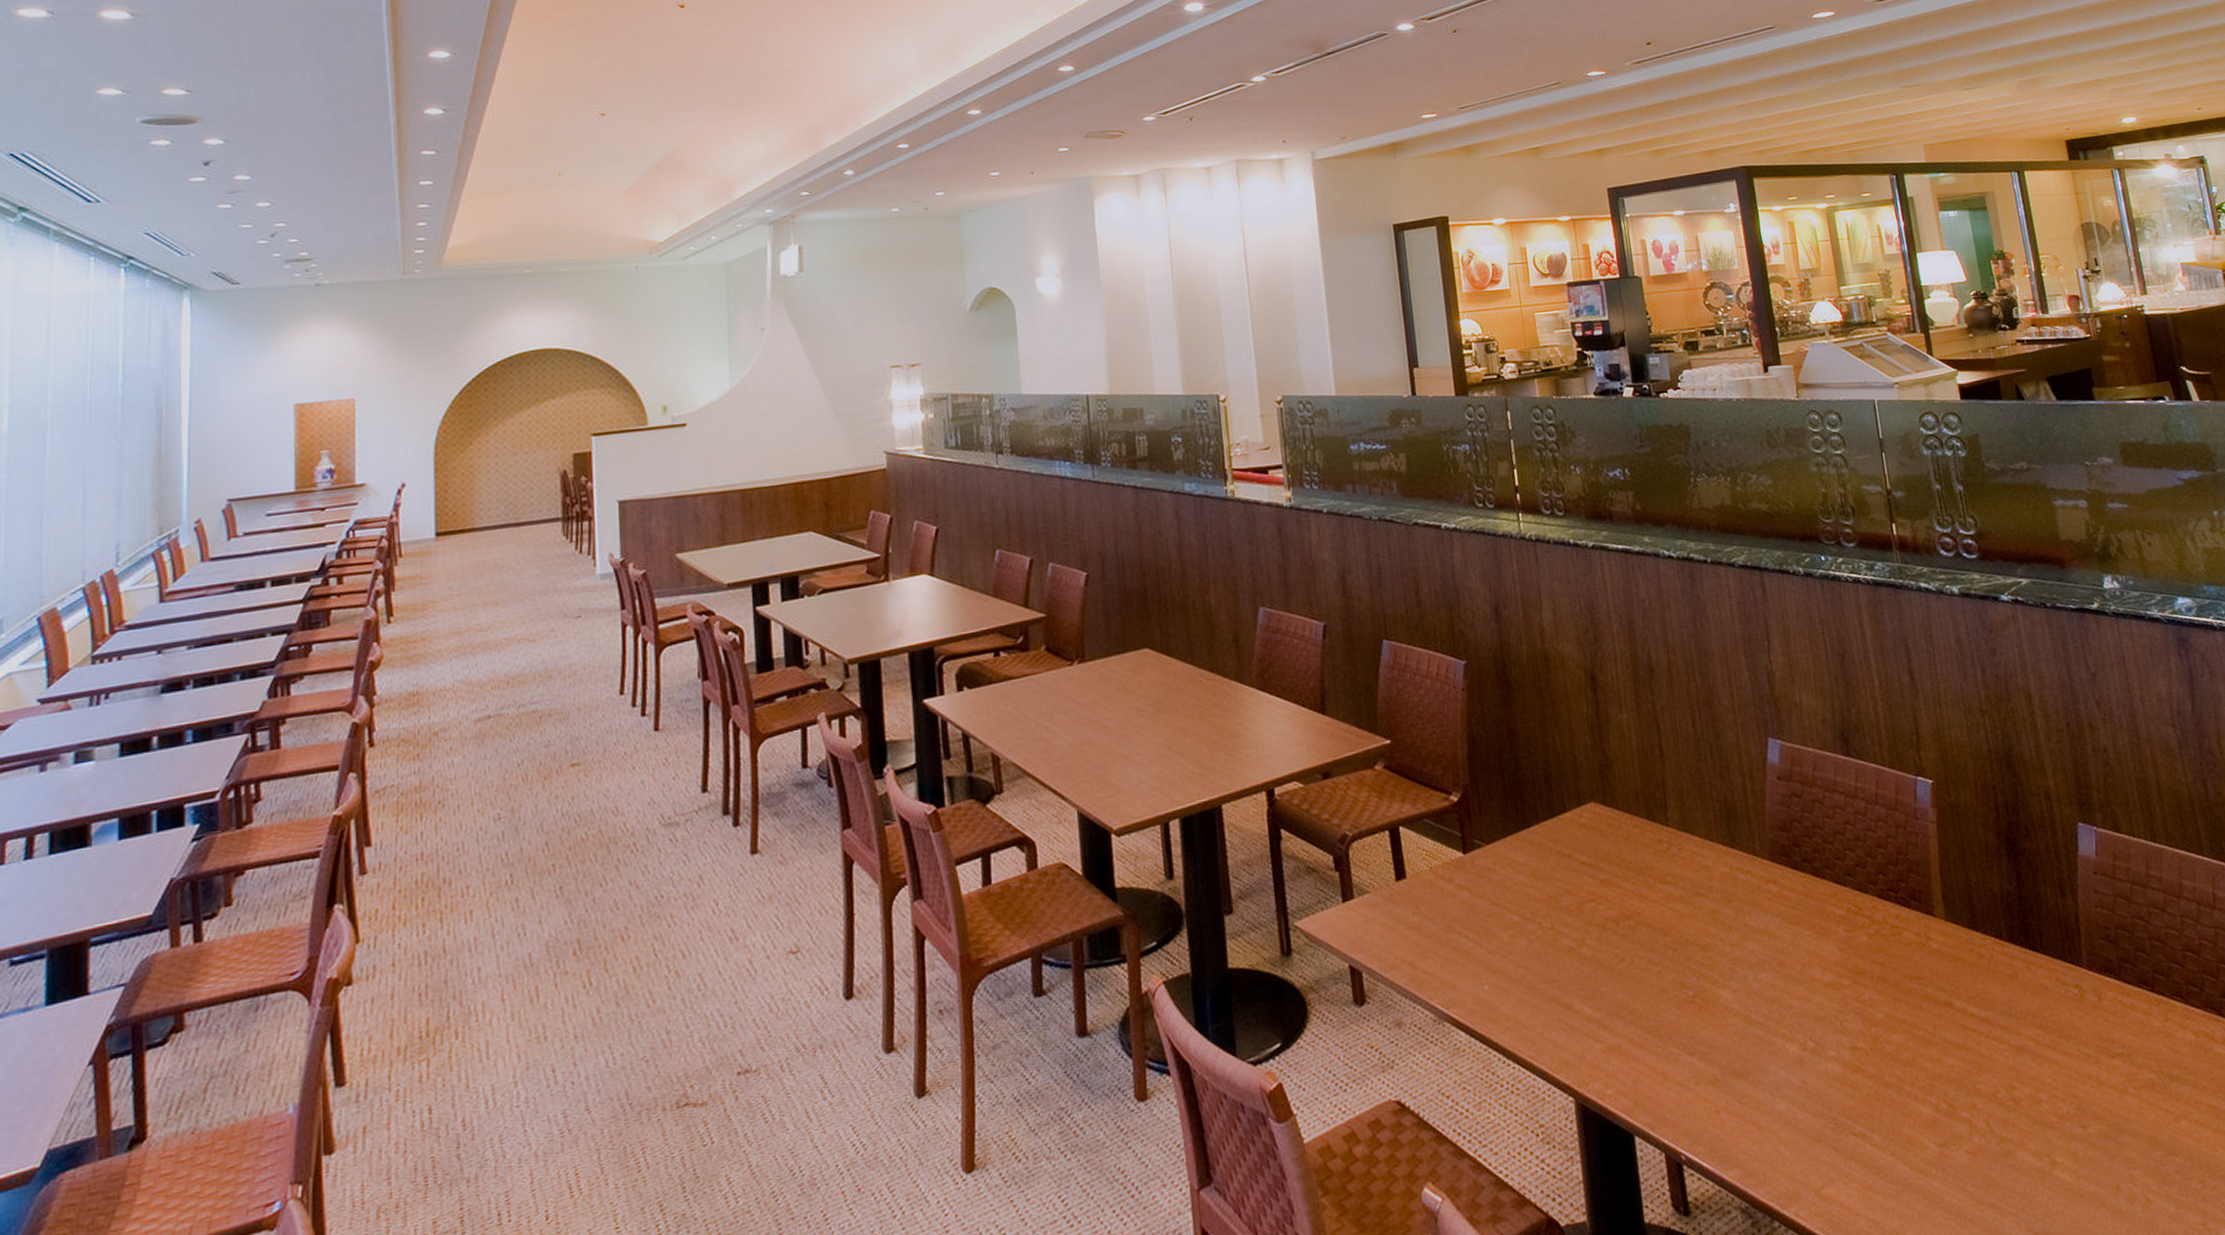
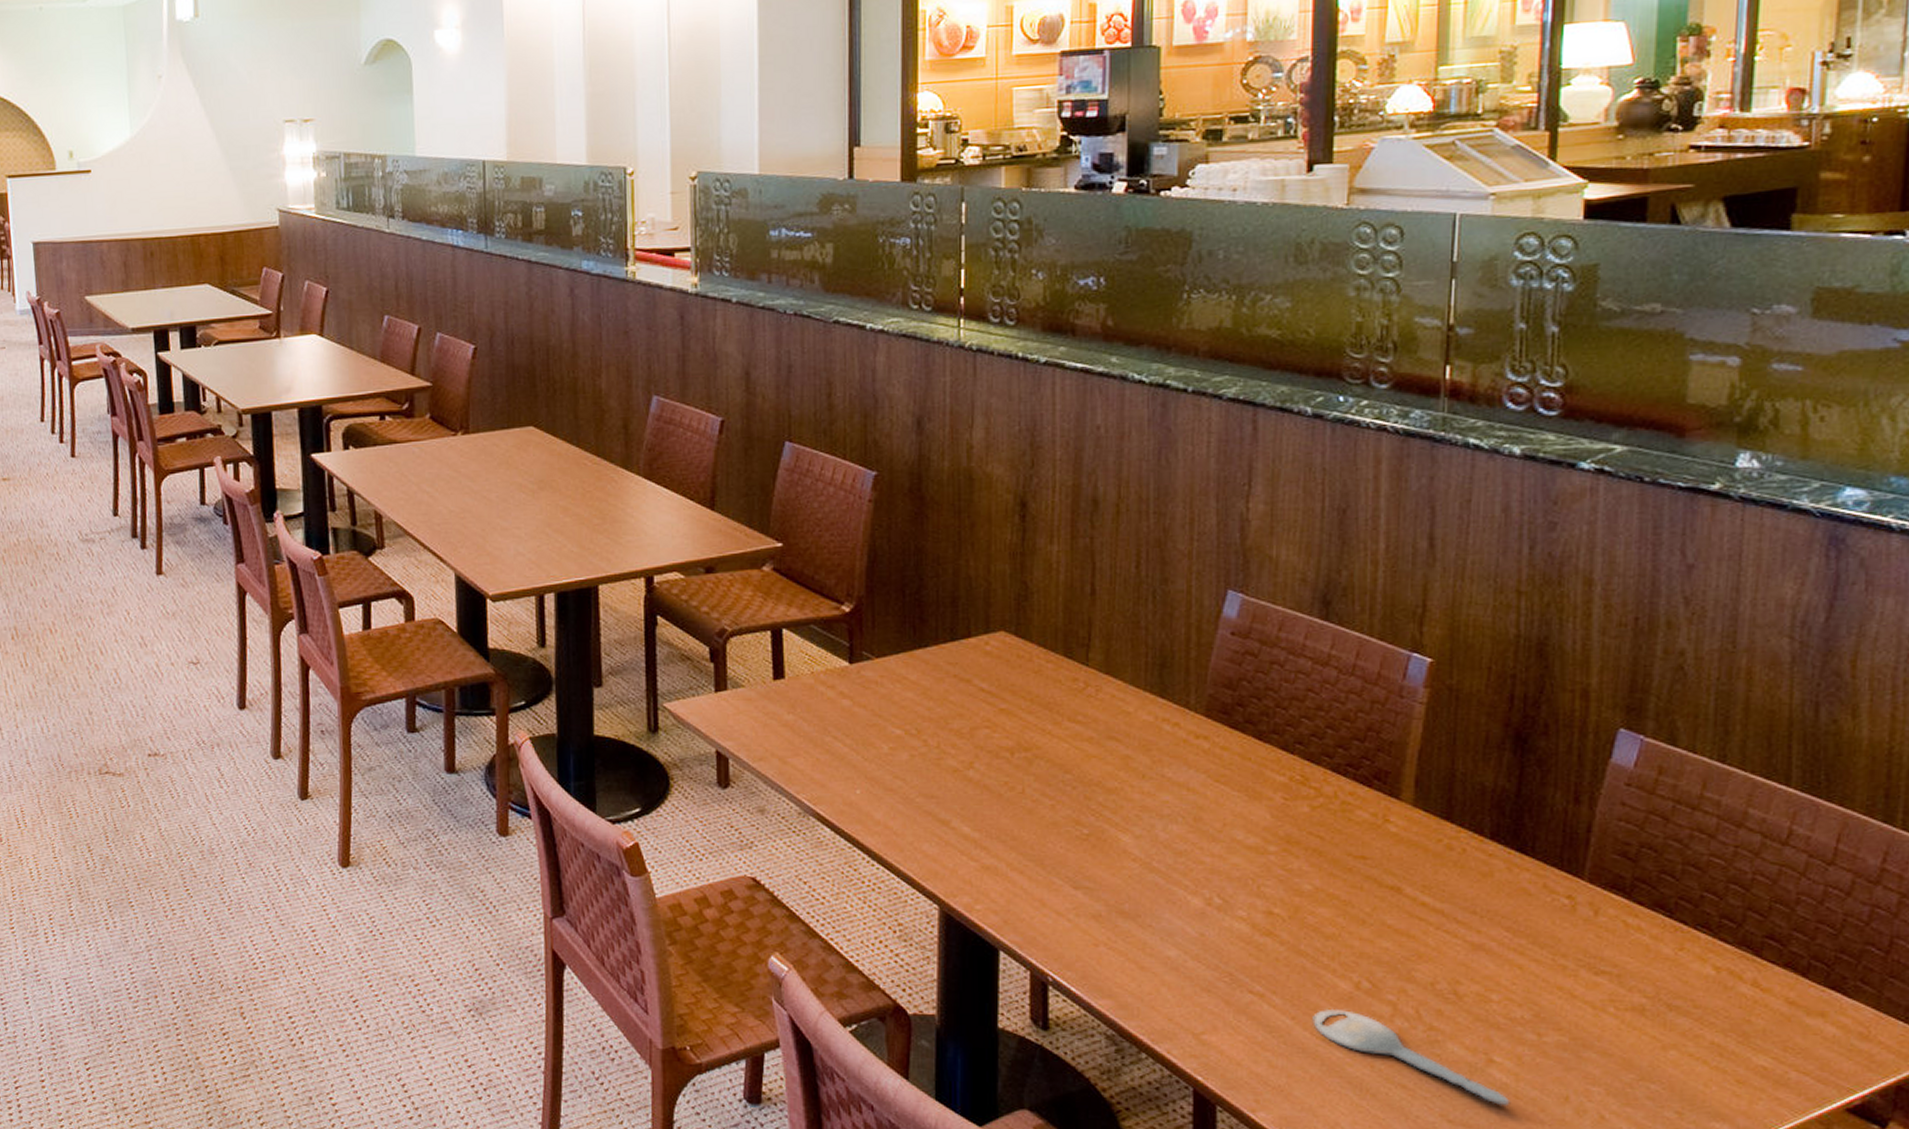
key: none [1908,1136,2078,1208] -> present [1313,1008,1511,1107]

